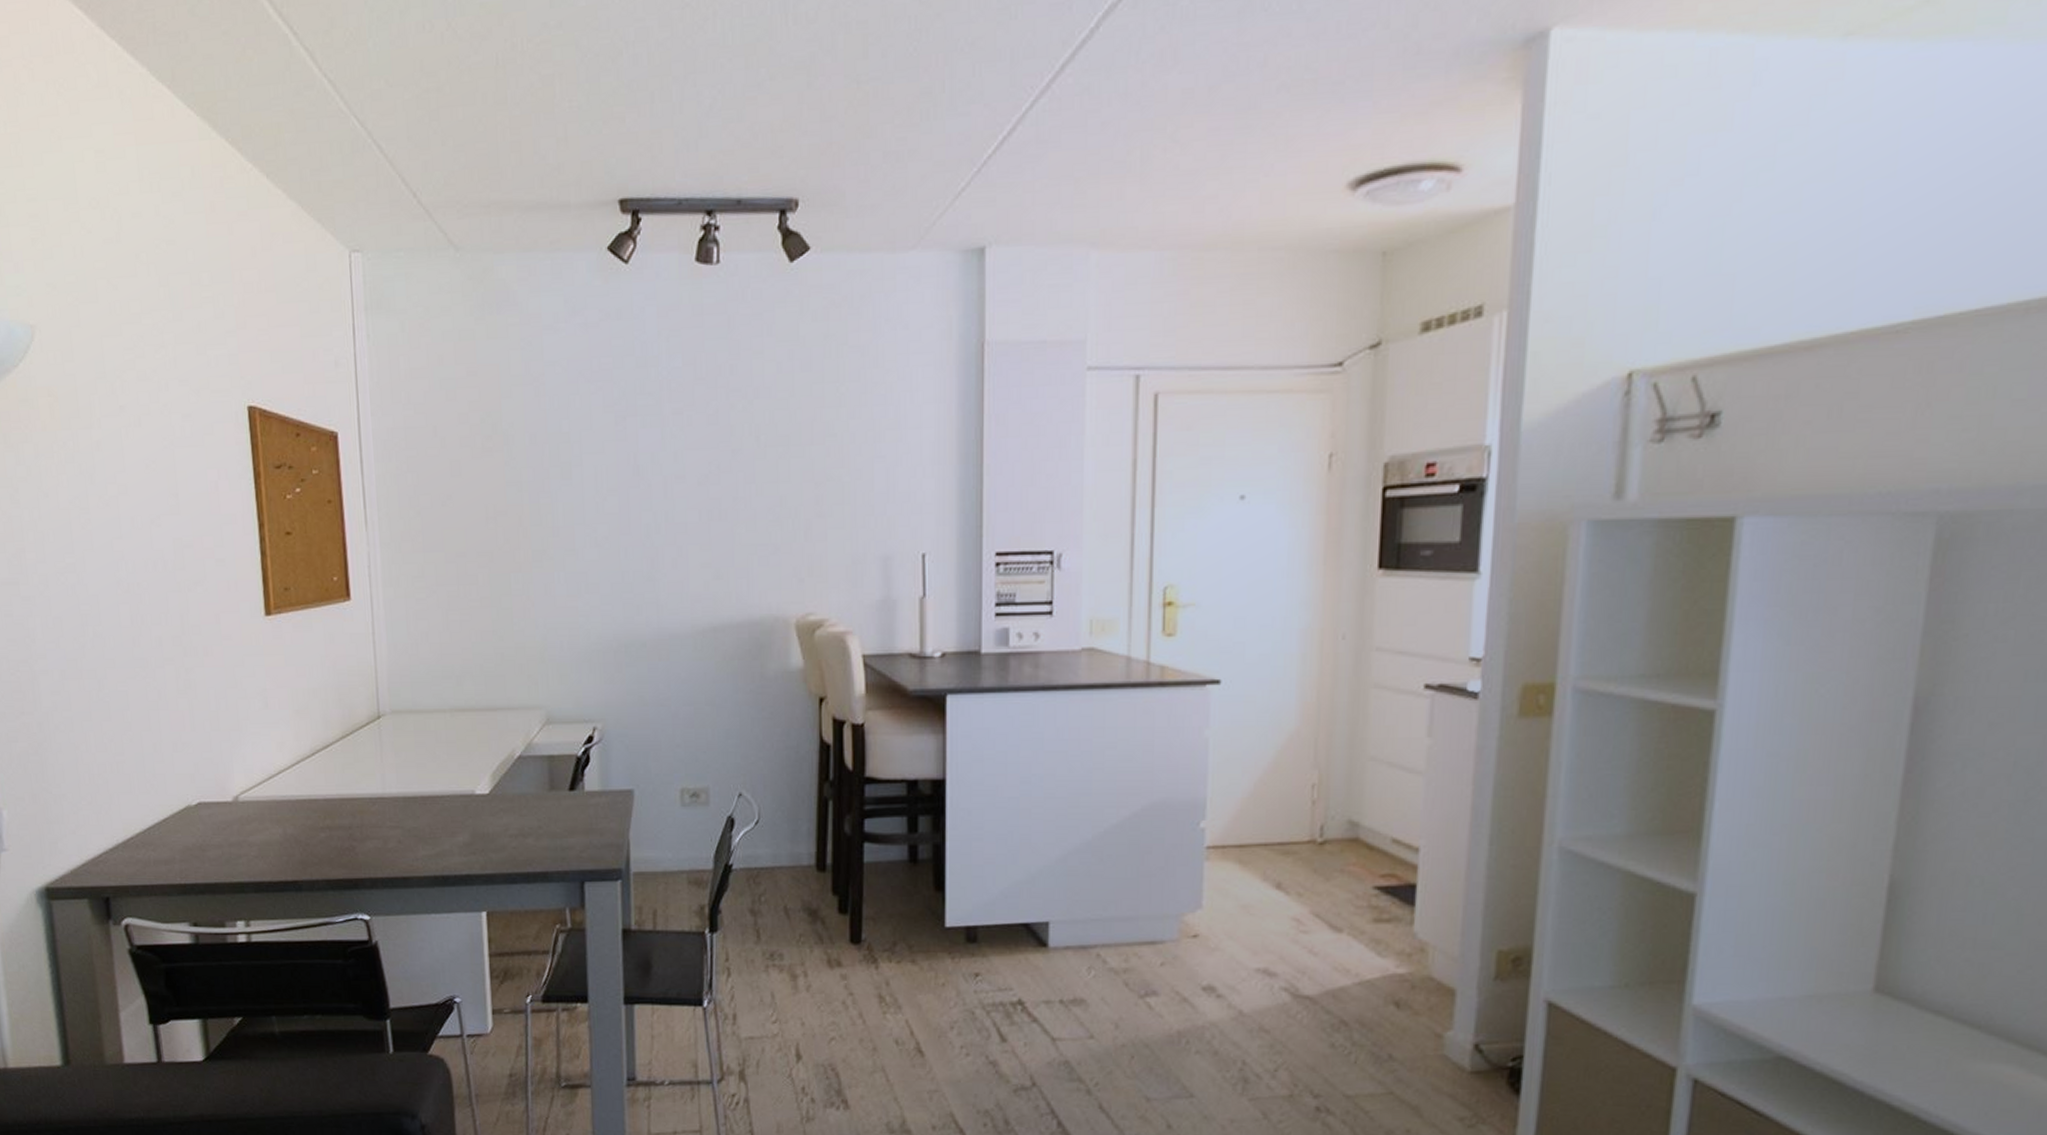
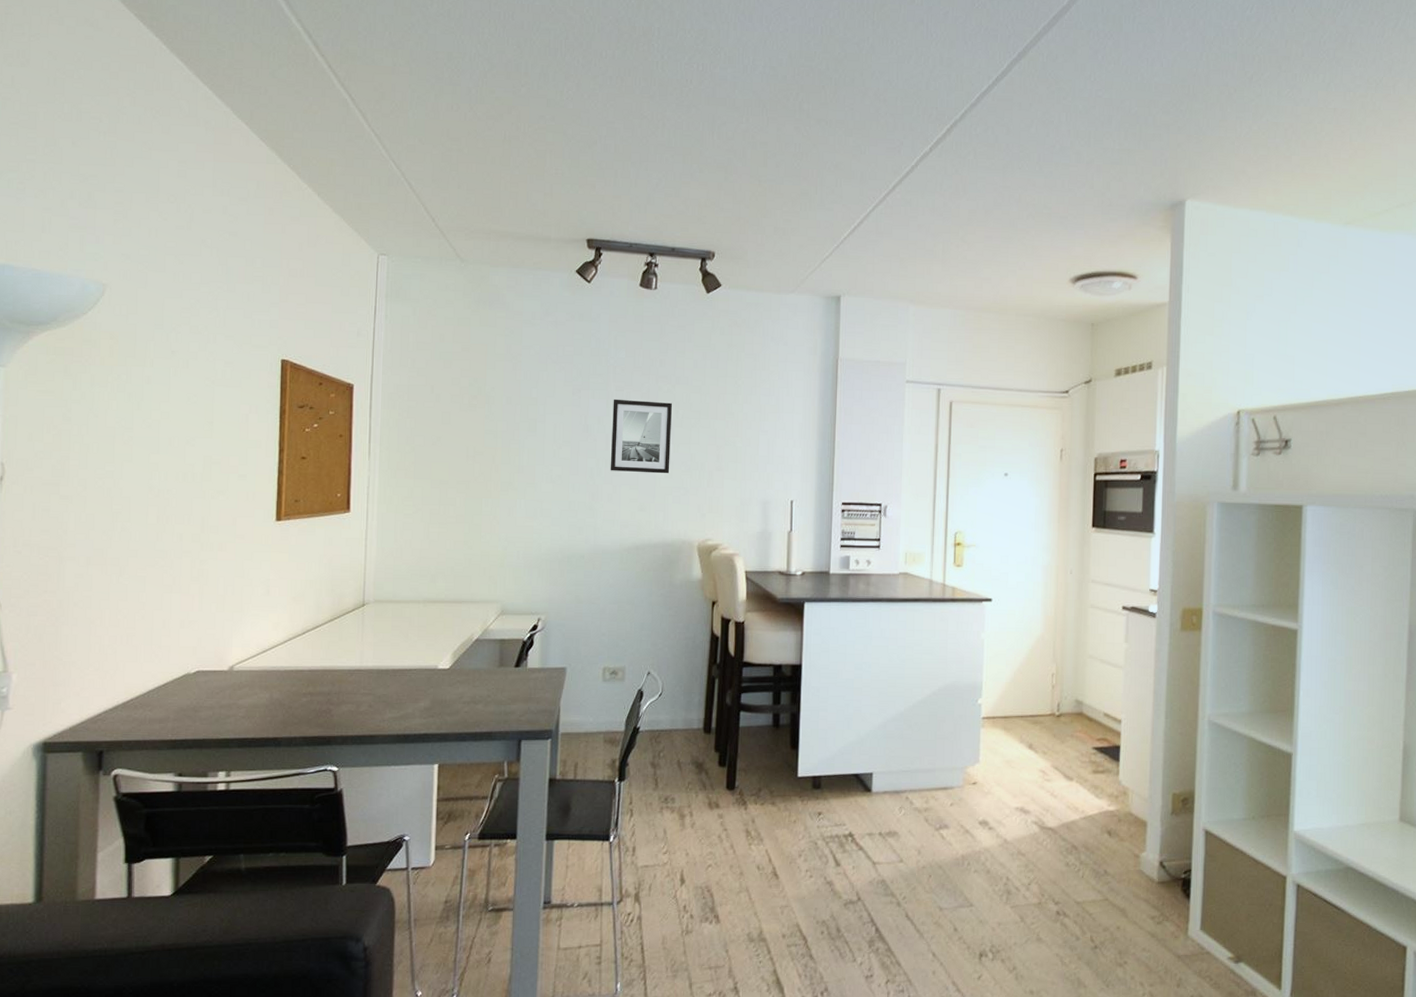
wall art: none [670,425,752,527] -> present [610,399,673,474]

